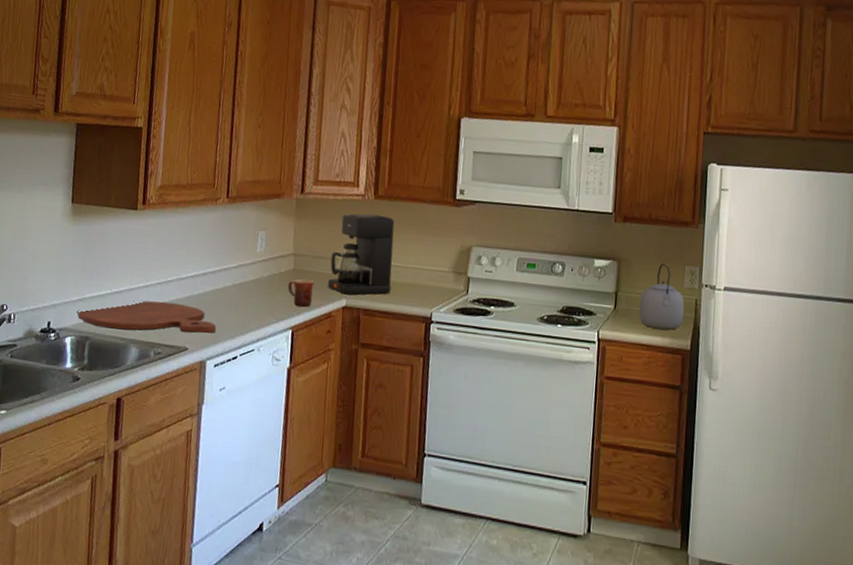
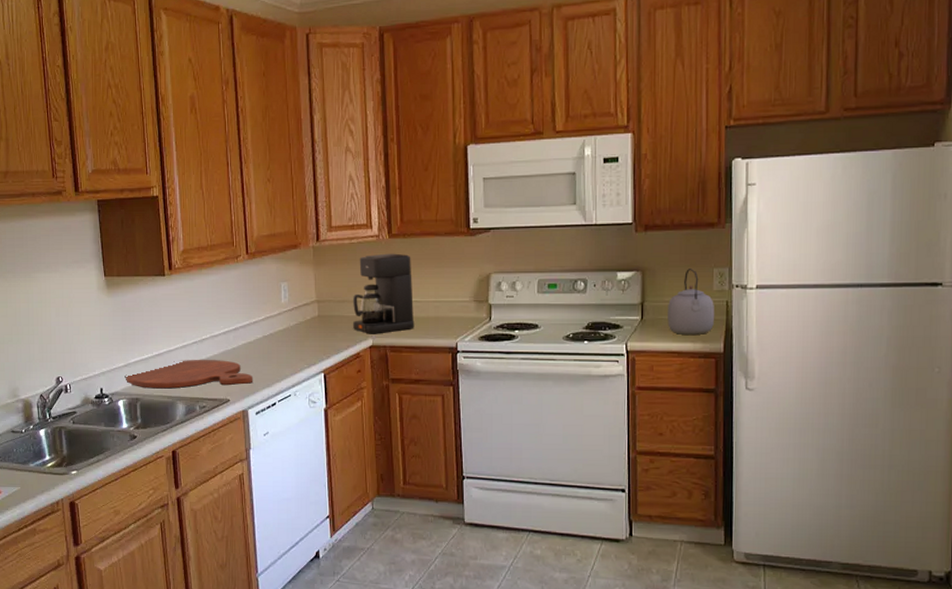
mug: present [288,278,315,308] -> none [315,324,340,351]

